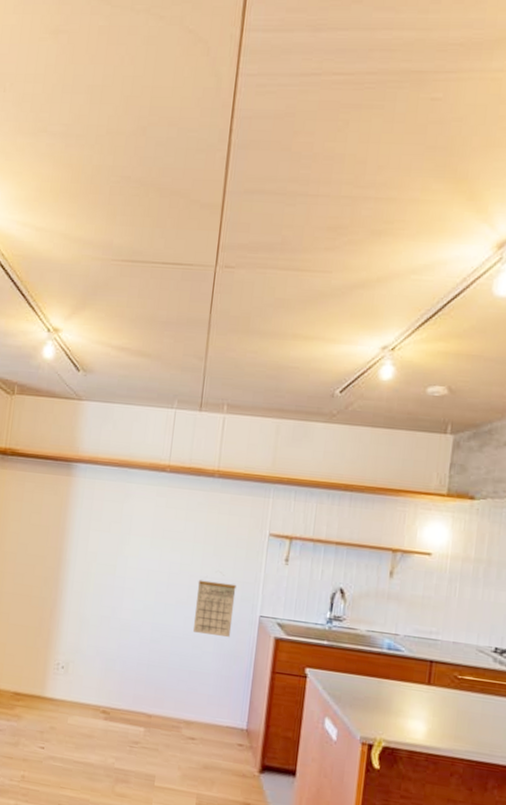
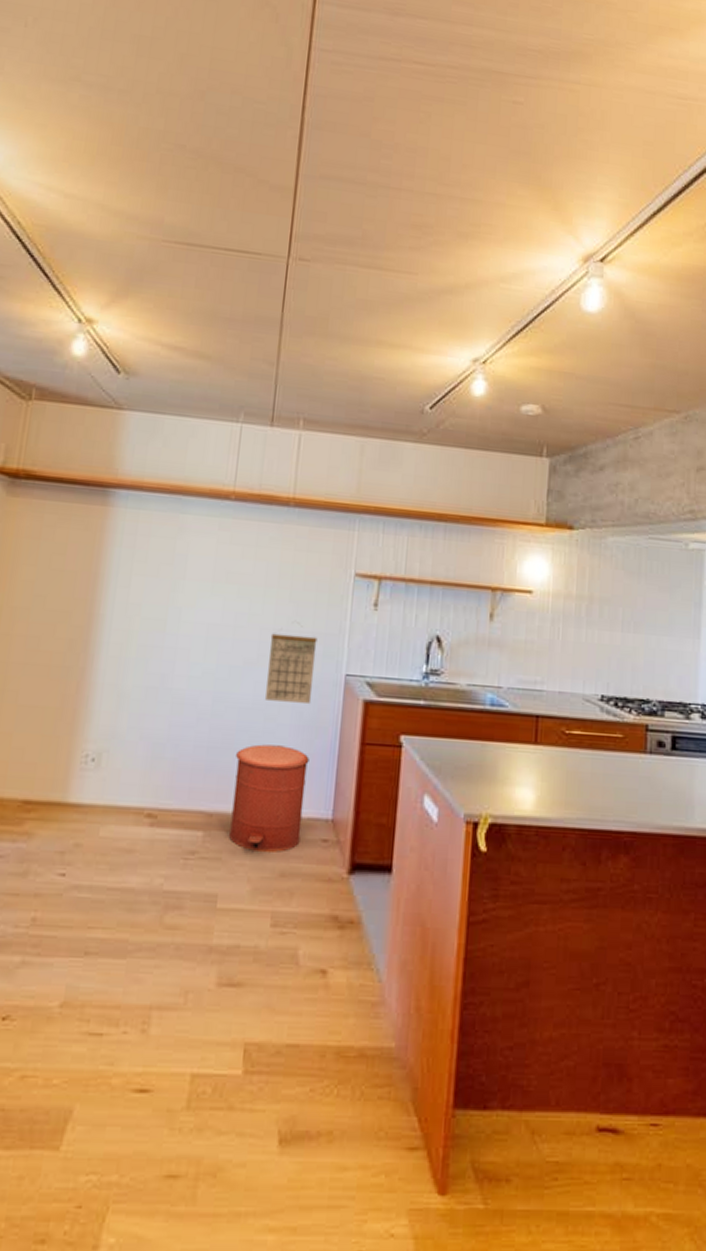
trash can: none [164,666,229,750] -> present [229,744,309,852]

